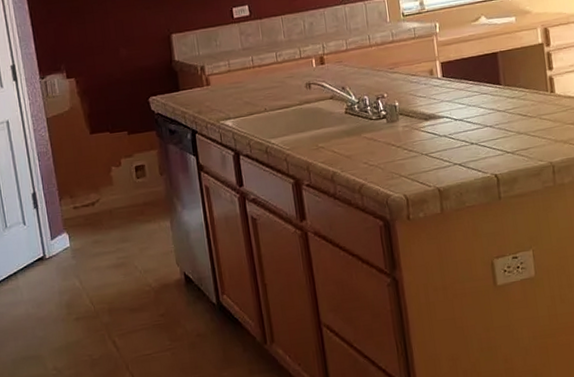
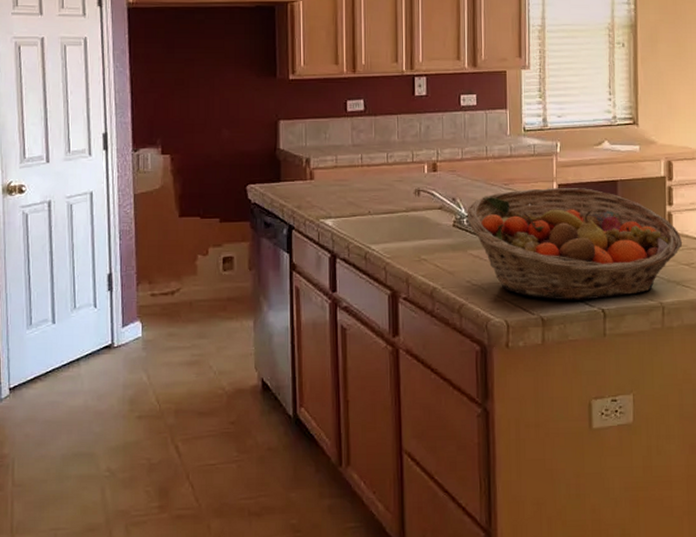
fruit basket: none [356,63,566,171] -> present [466,188,683,301]

